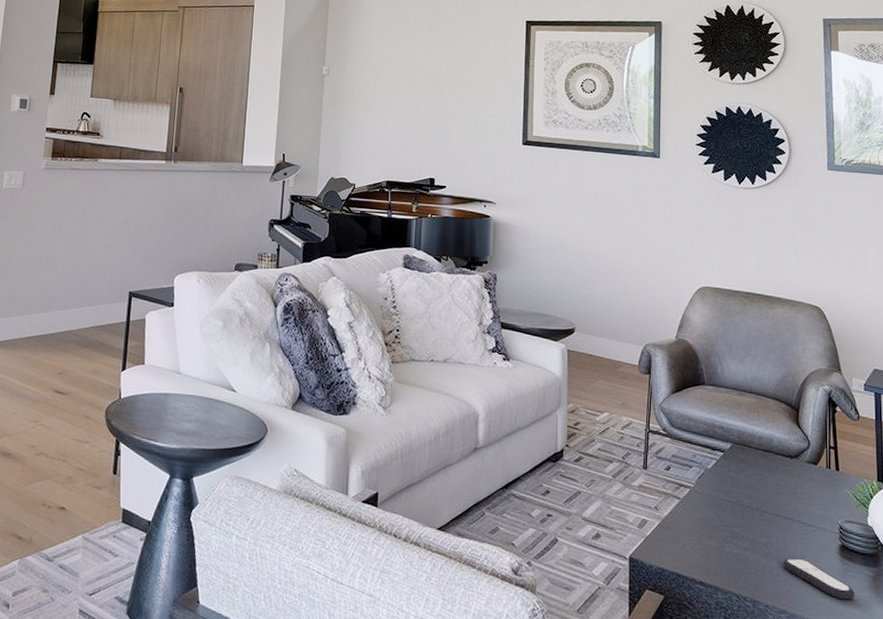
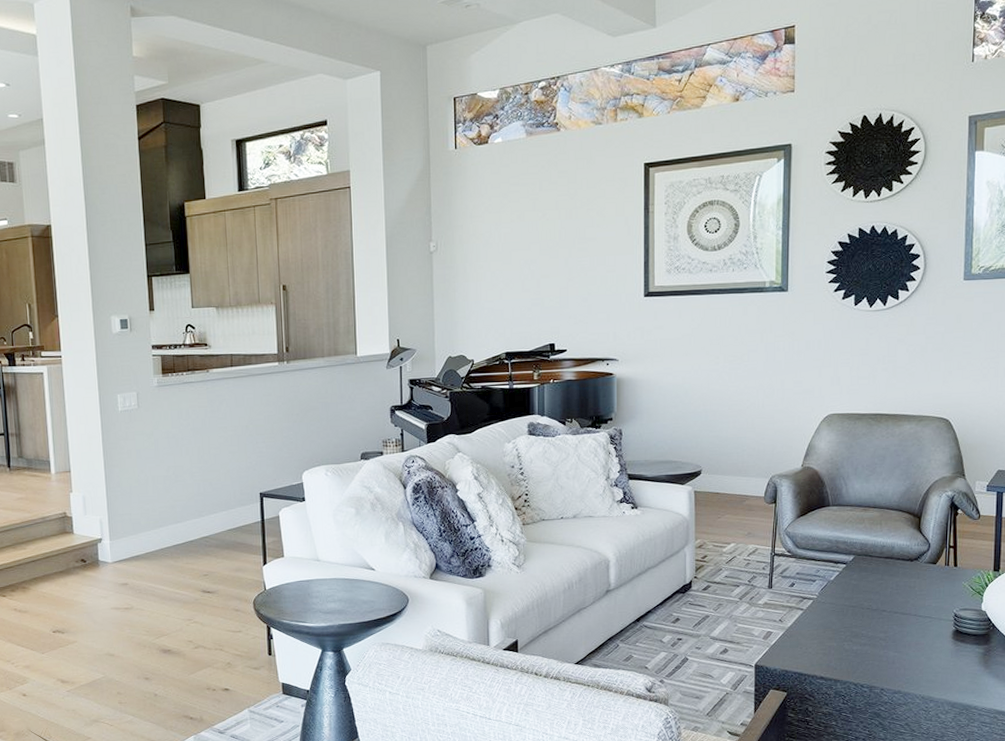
remote control: present [782,558,855,600] -> none [898,646,965,676]

